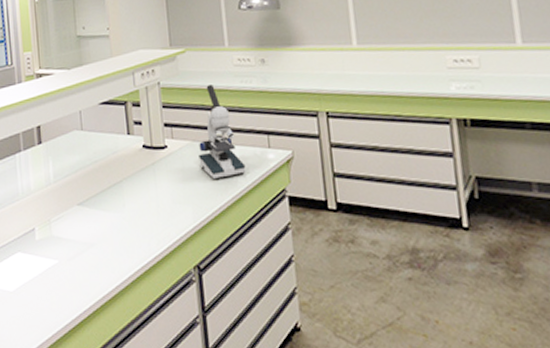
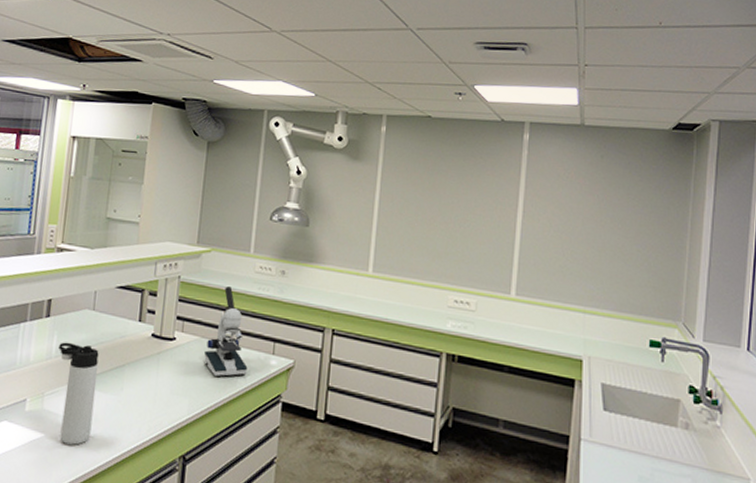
thermos bottle: none [56,166,102,268] -> present [59,342,99,445]

